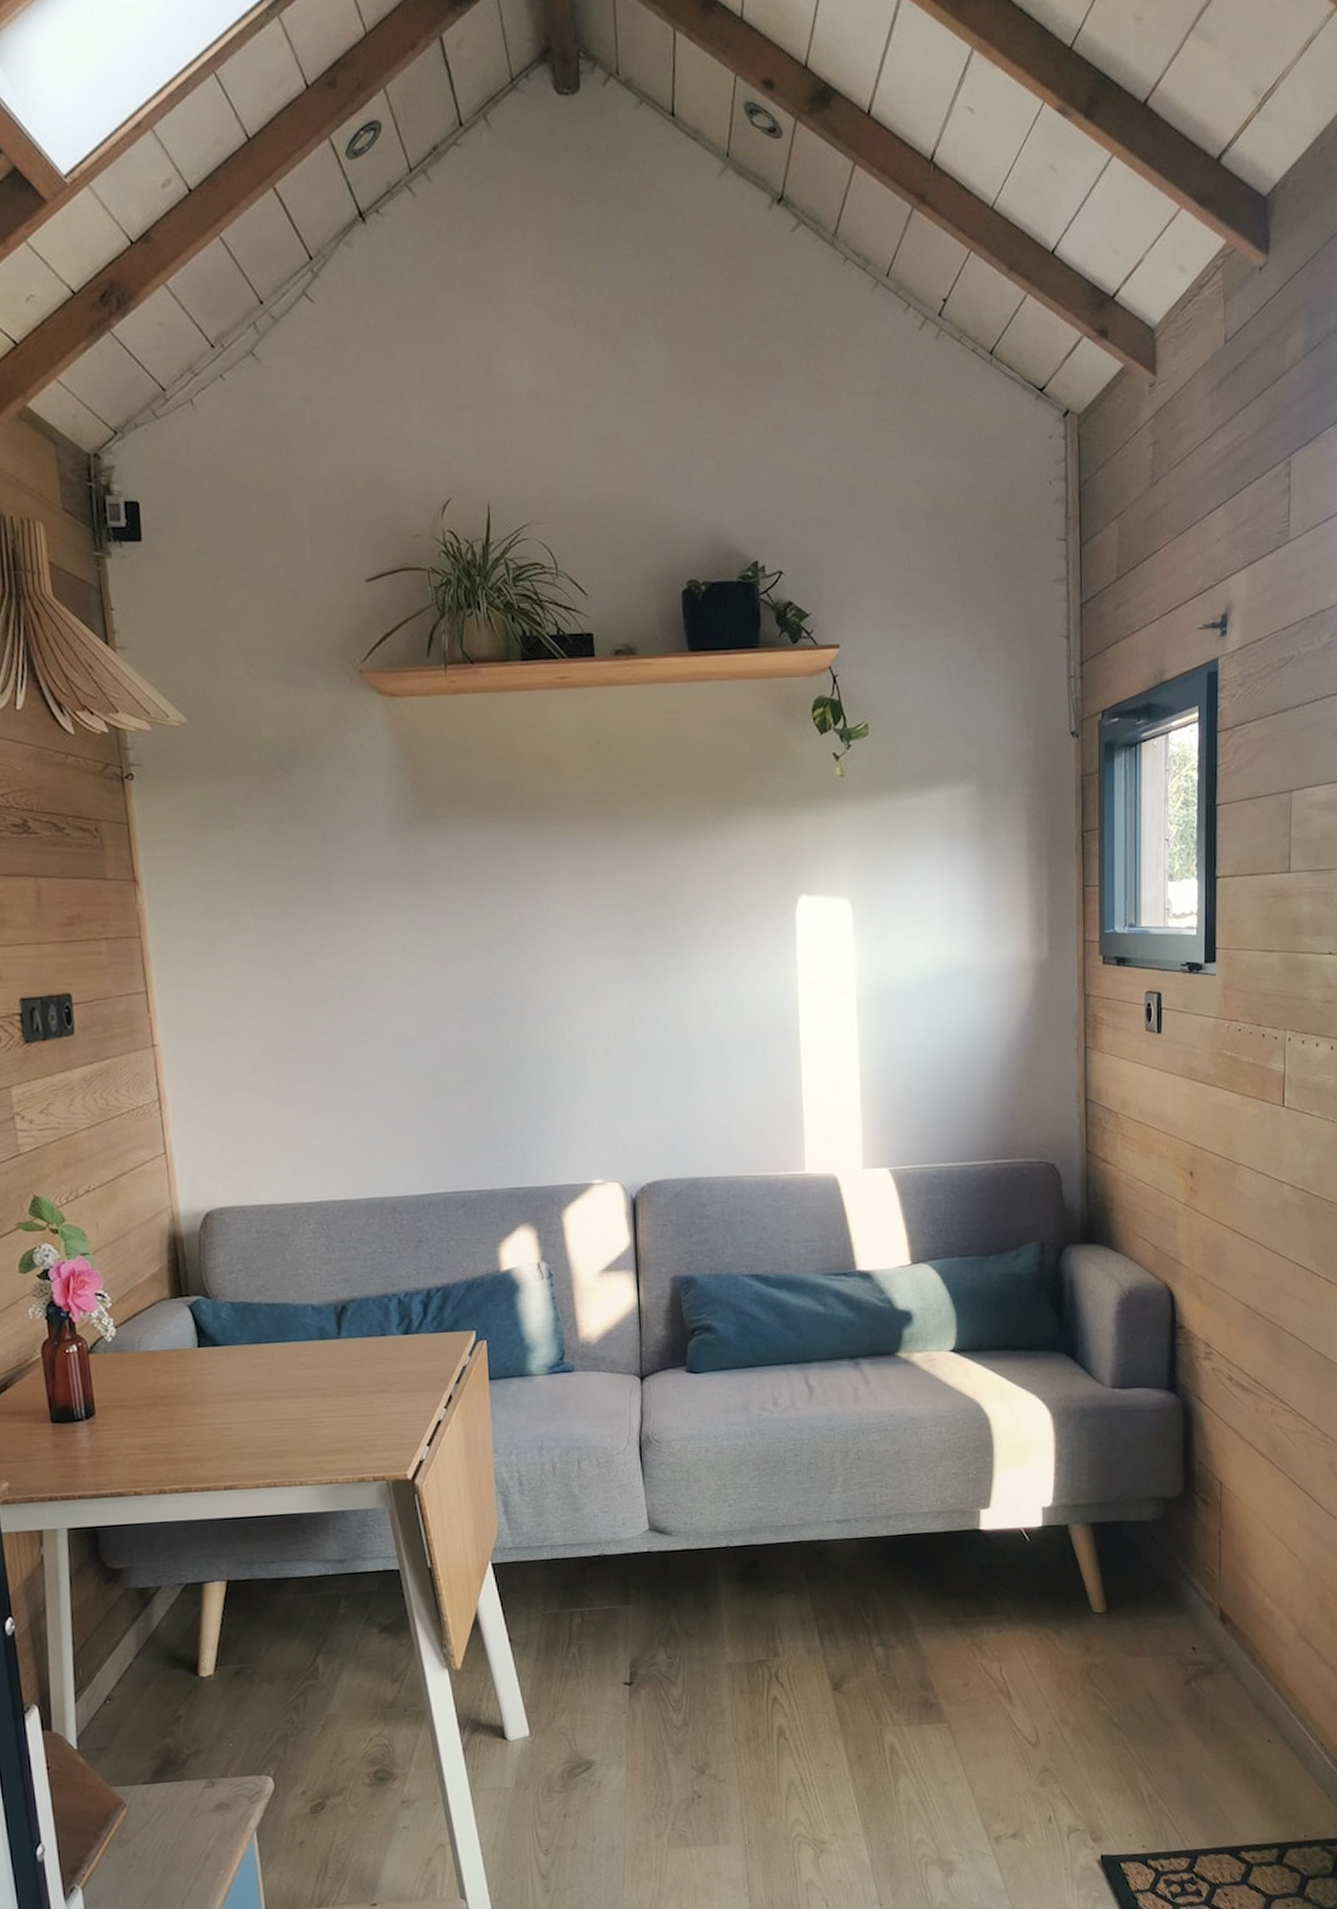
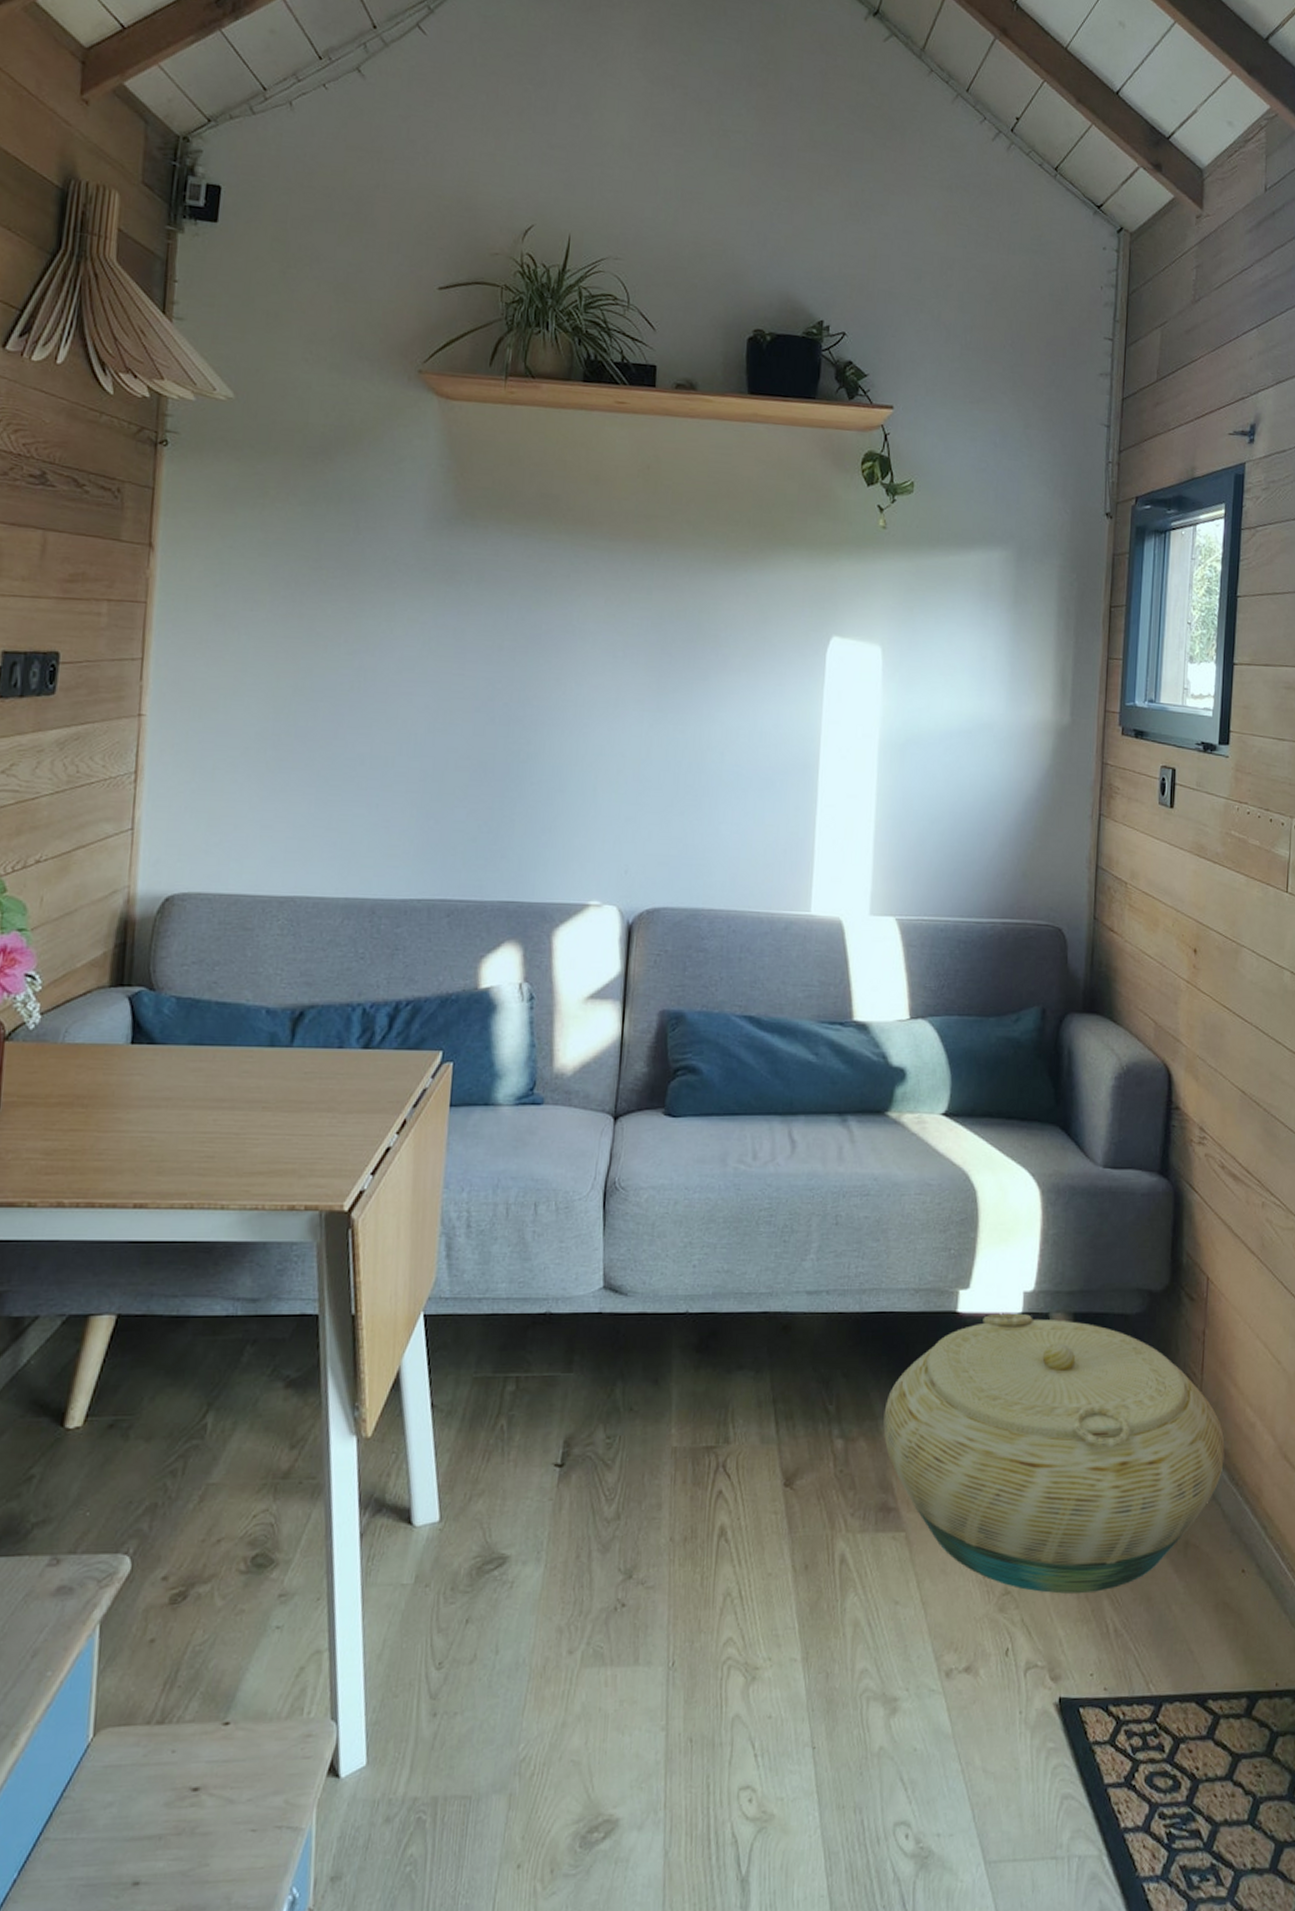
basket: none [918,1527,1245,1769] -> present [883,1313,1225,1594]

